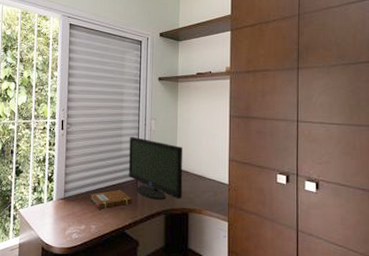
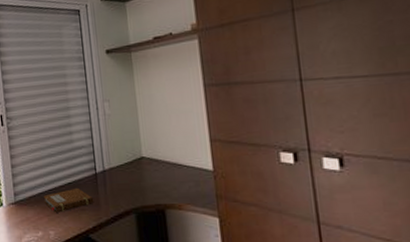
monitor: present [128,136,183,200] -> none [80,124,155,197]

